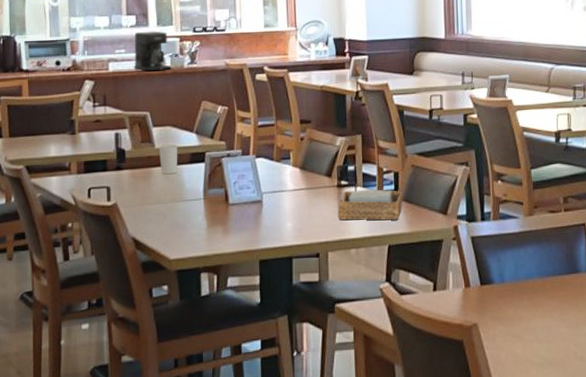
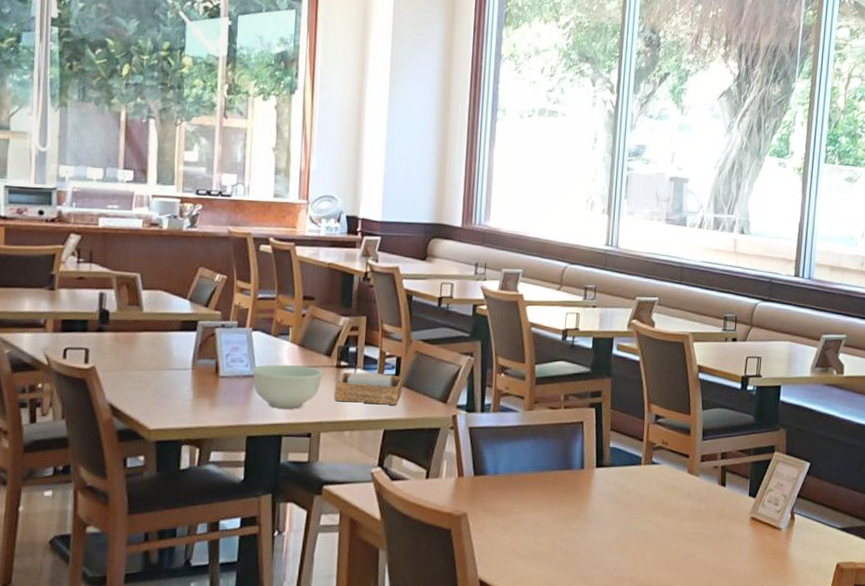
coffee maker: present [134,31,171,72] -> none [127,188,168,232]
cup: present [158,145,178,175] -> none [147,309,168,341]
bowl: none [259,187,326,230] -> present [252,364,323,408]

